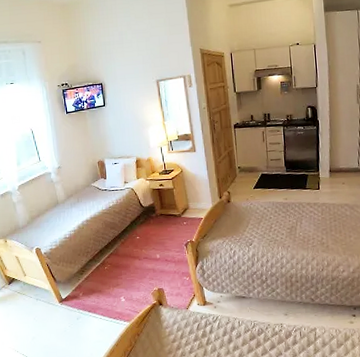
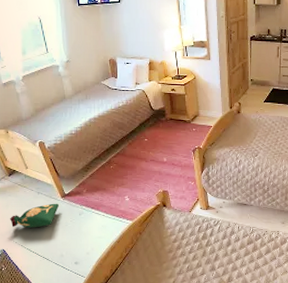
bag: none [11,309,58,336] -> present [10,203,60,228]

